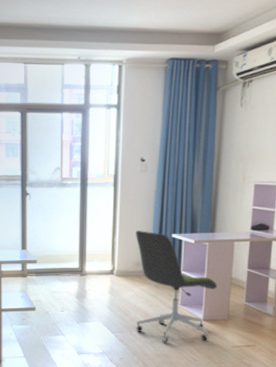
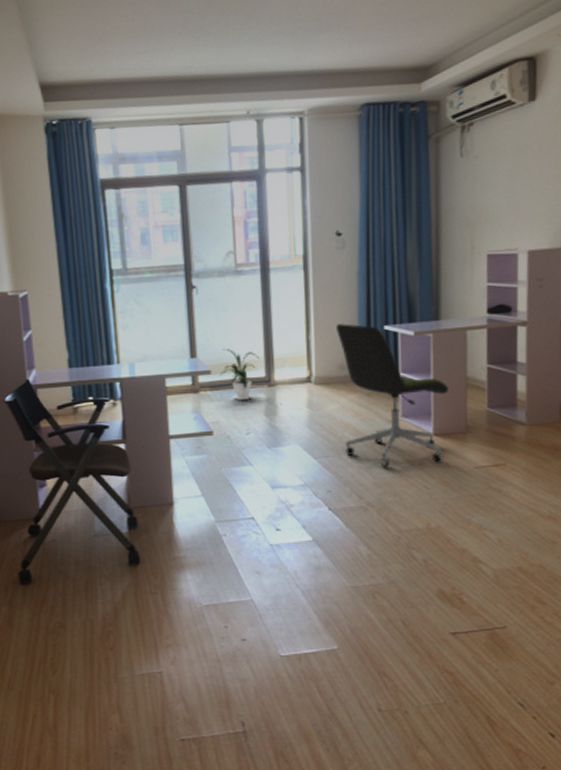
house plant: none [43,244,75,286] -> present [219,349,260,401]

